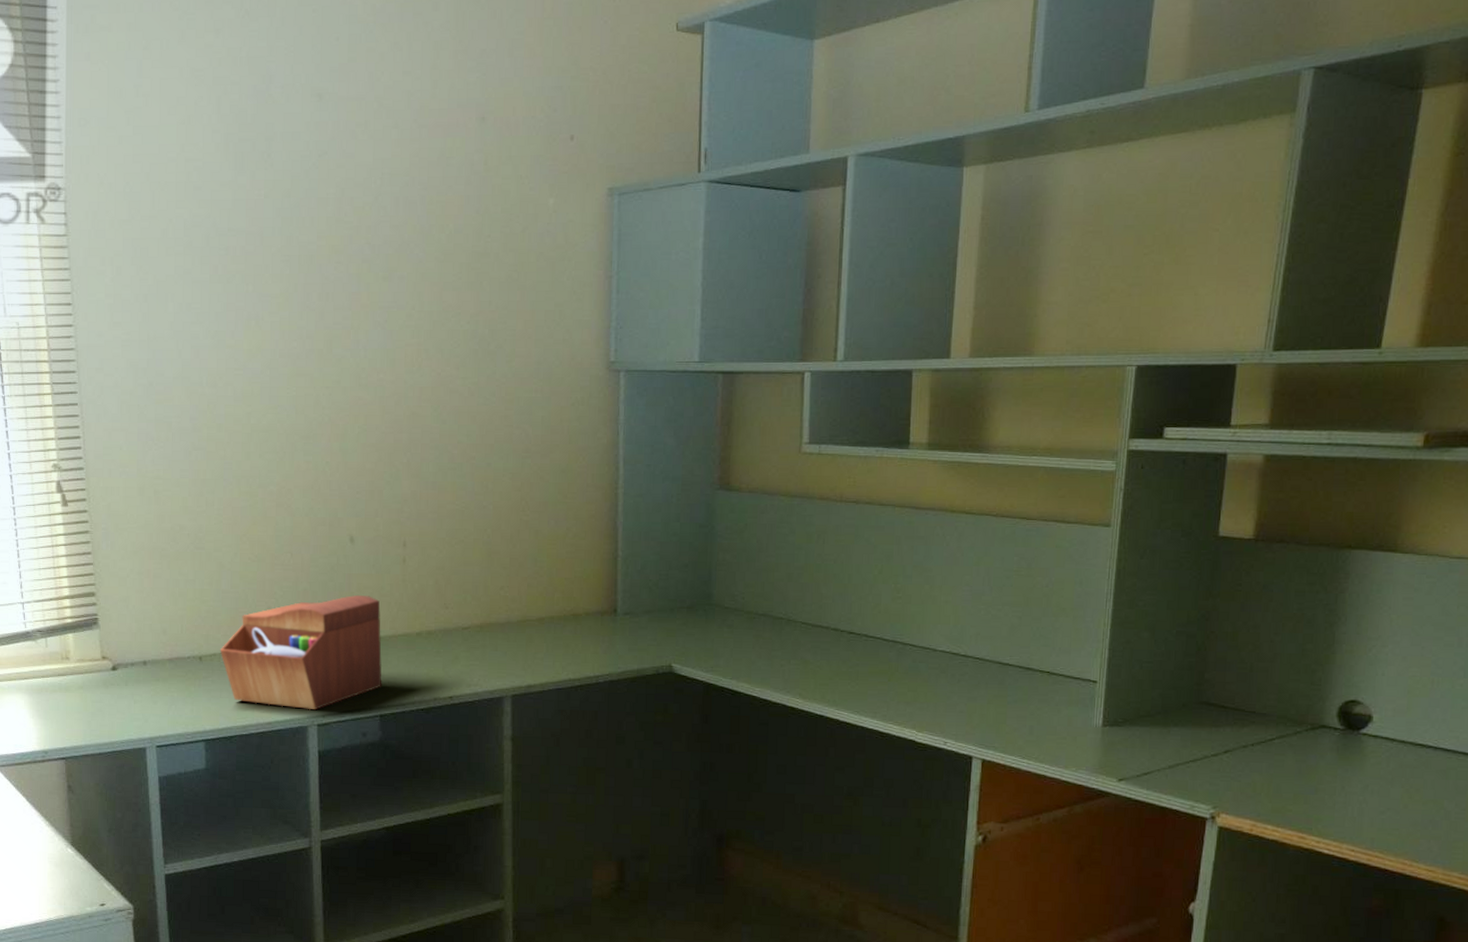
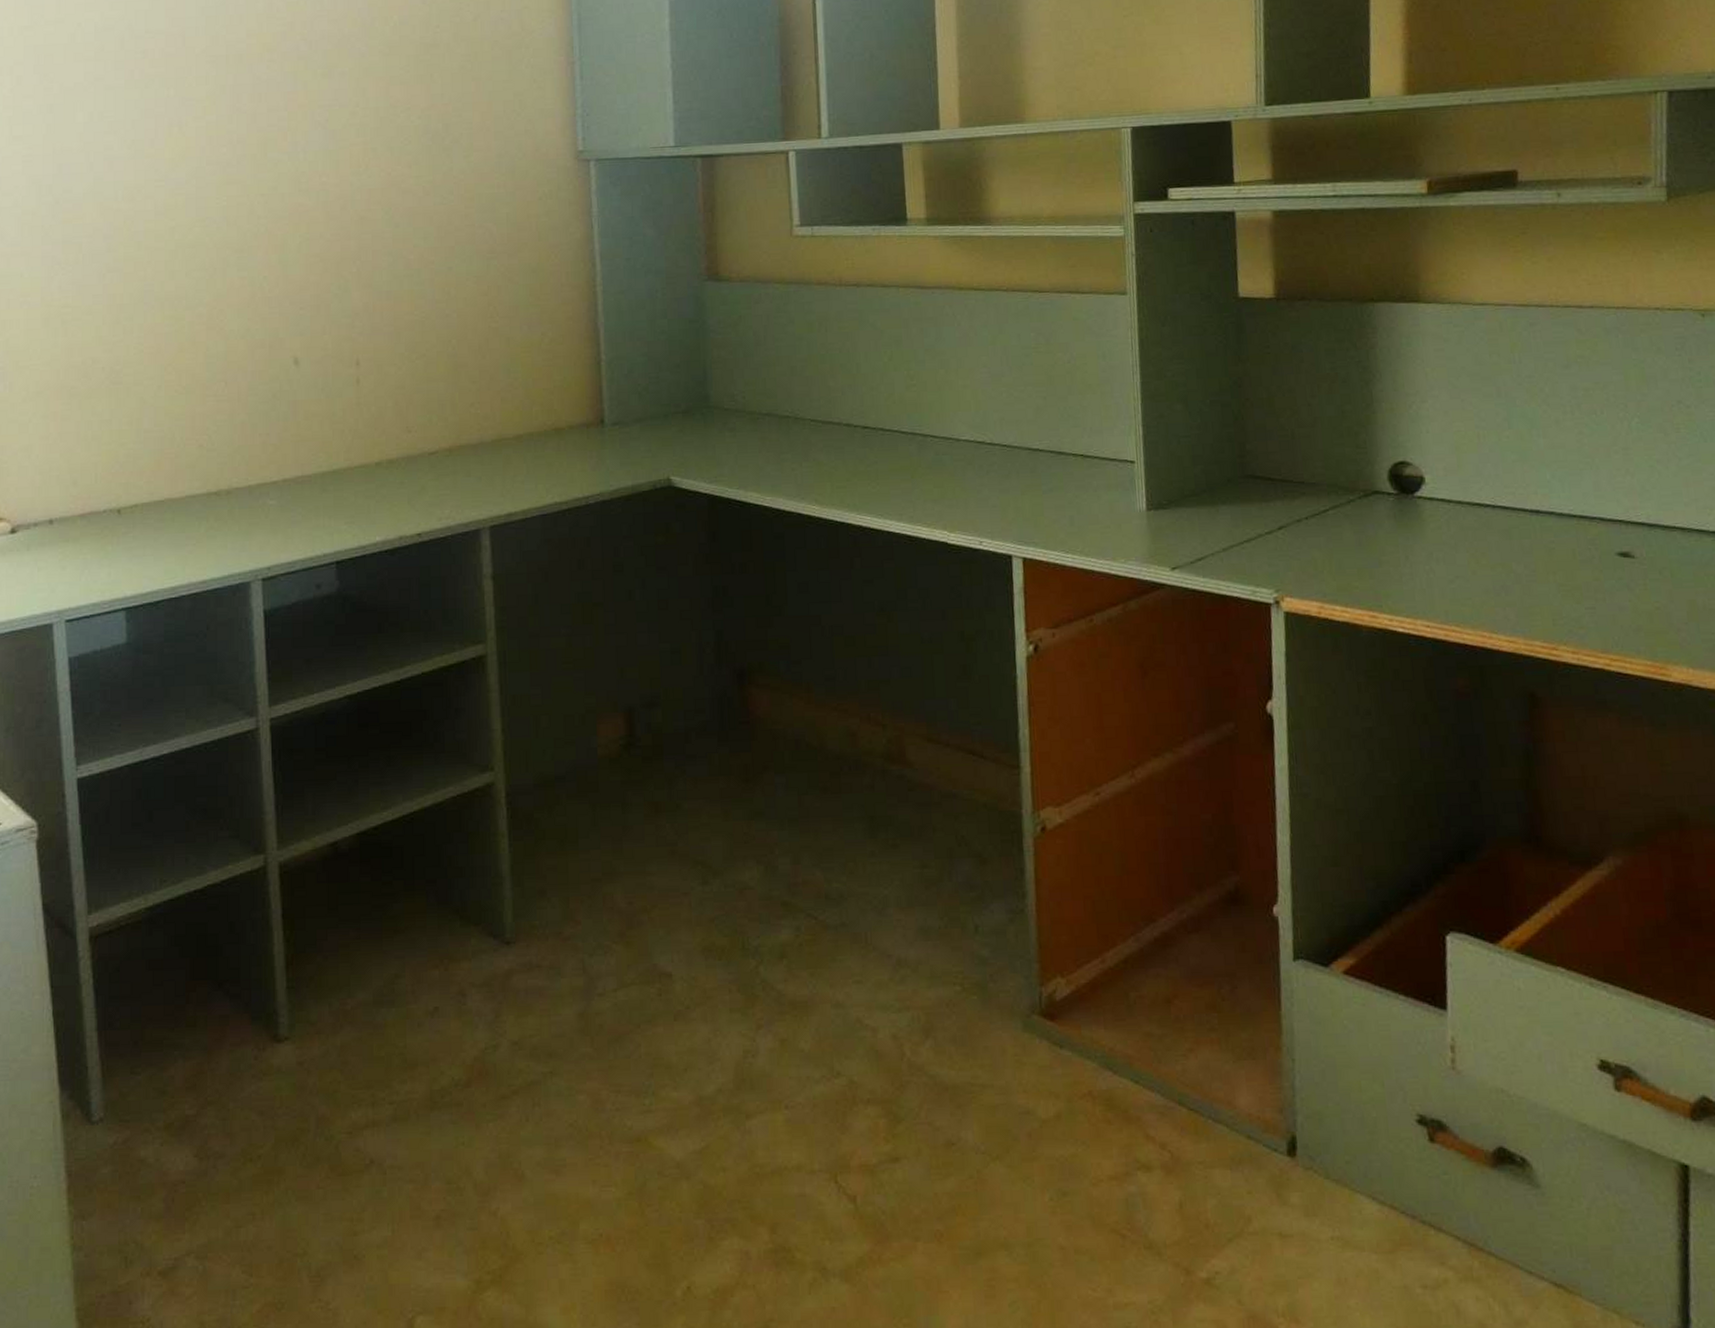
sewing box: present [219,595,382,710] -> none [142,424,338,563]

